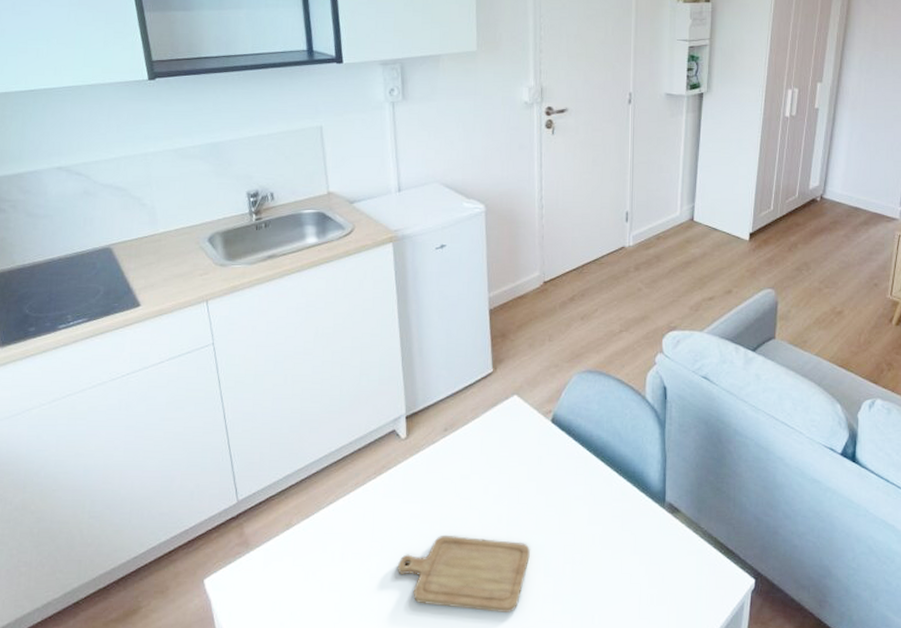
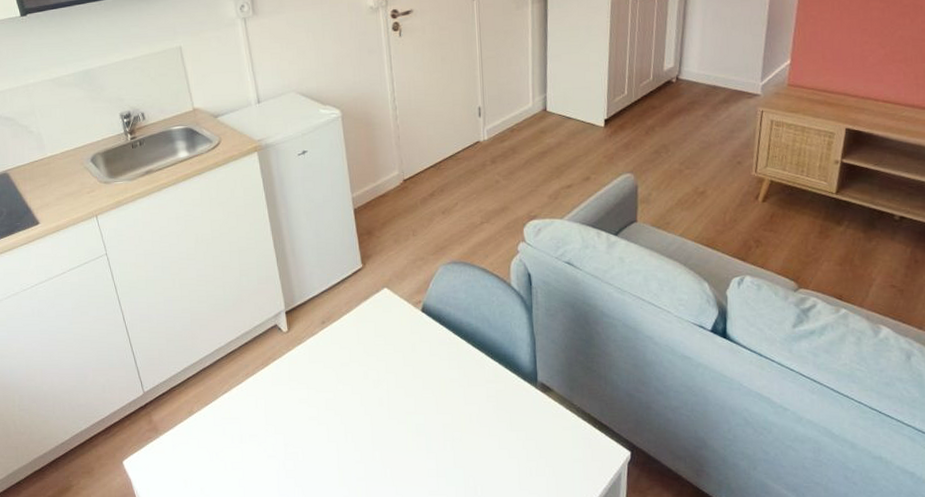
chopping board: present [397,535,530,614] -> none [291,417,412,487]

